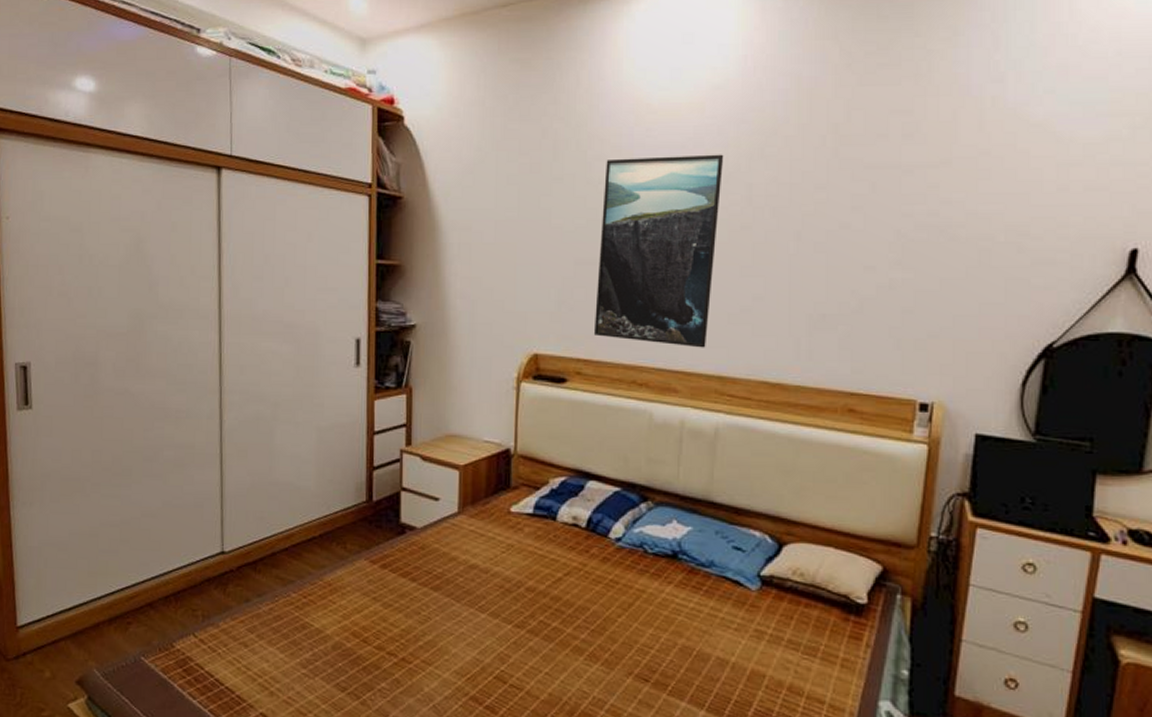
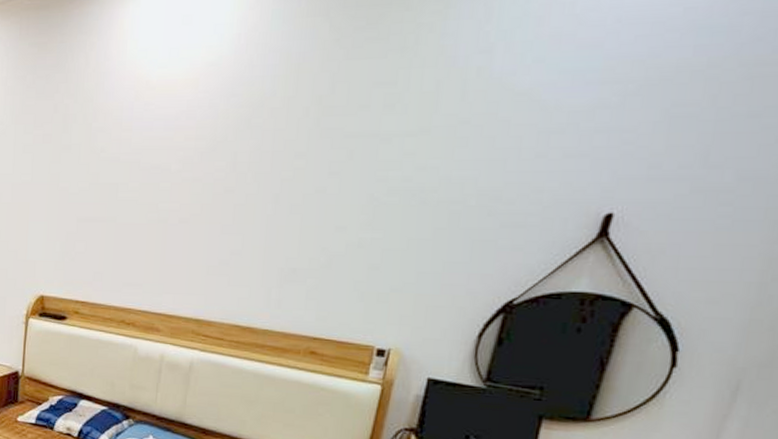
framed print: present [593,154,724,348] -> none [90,125,214,295]

